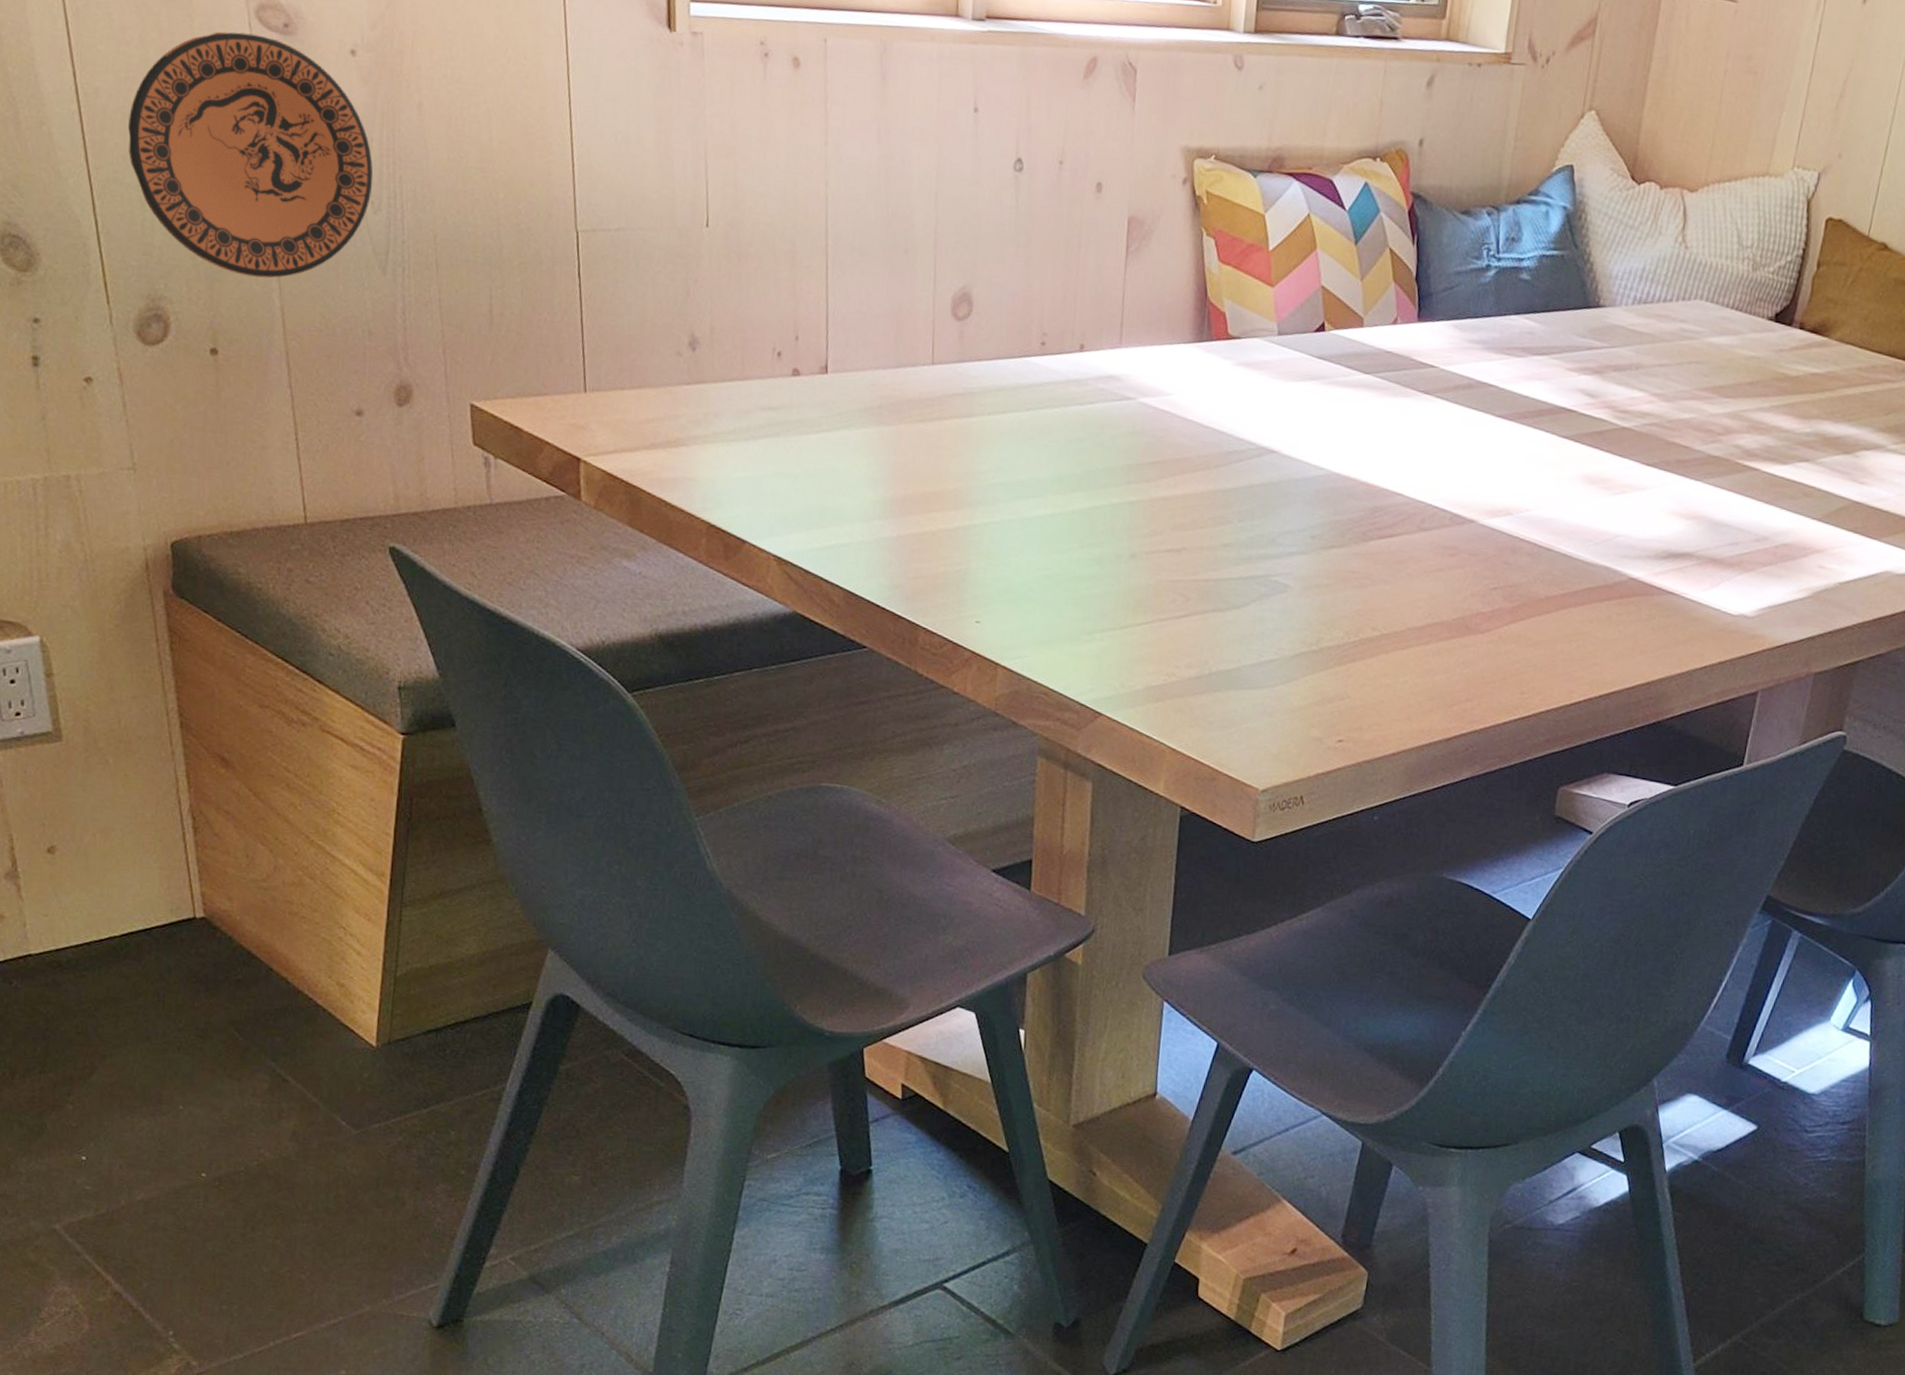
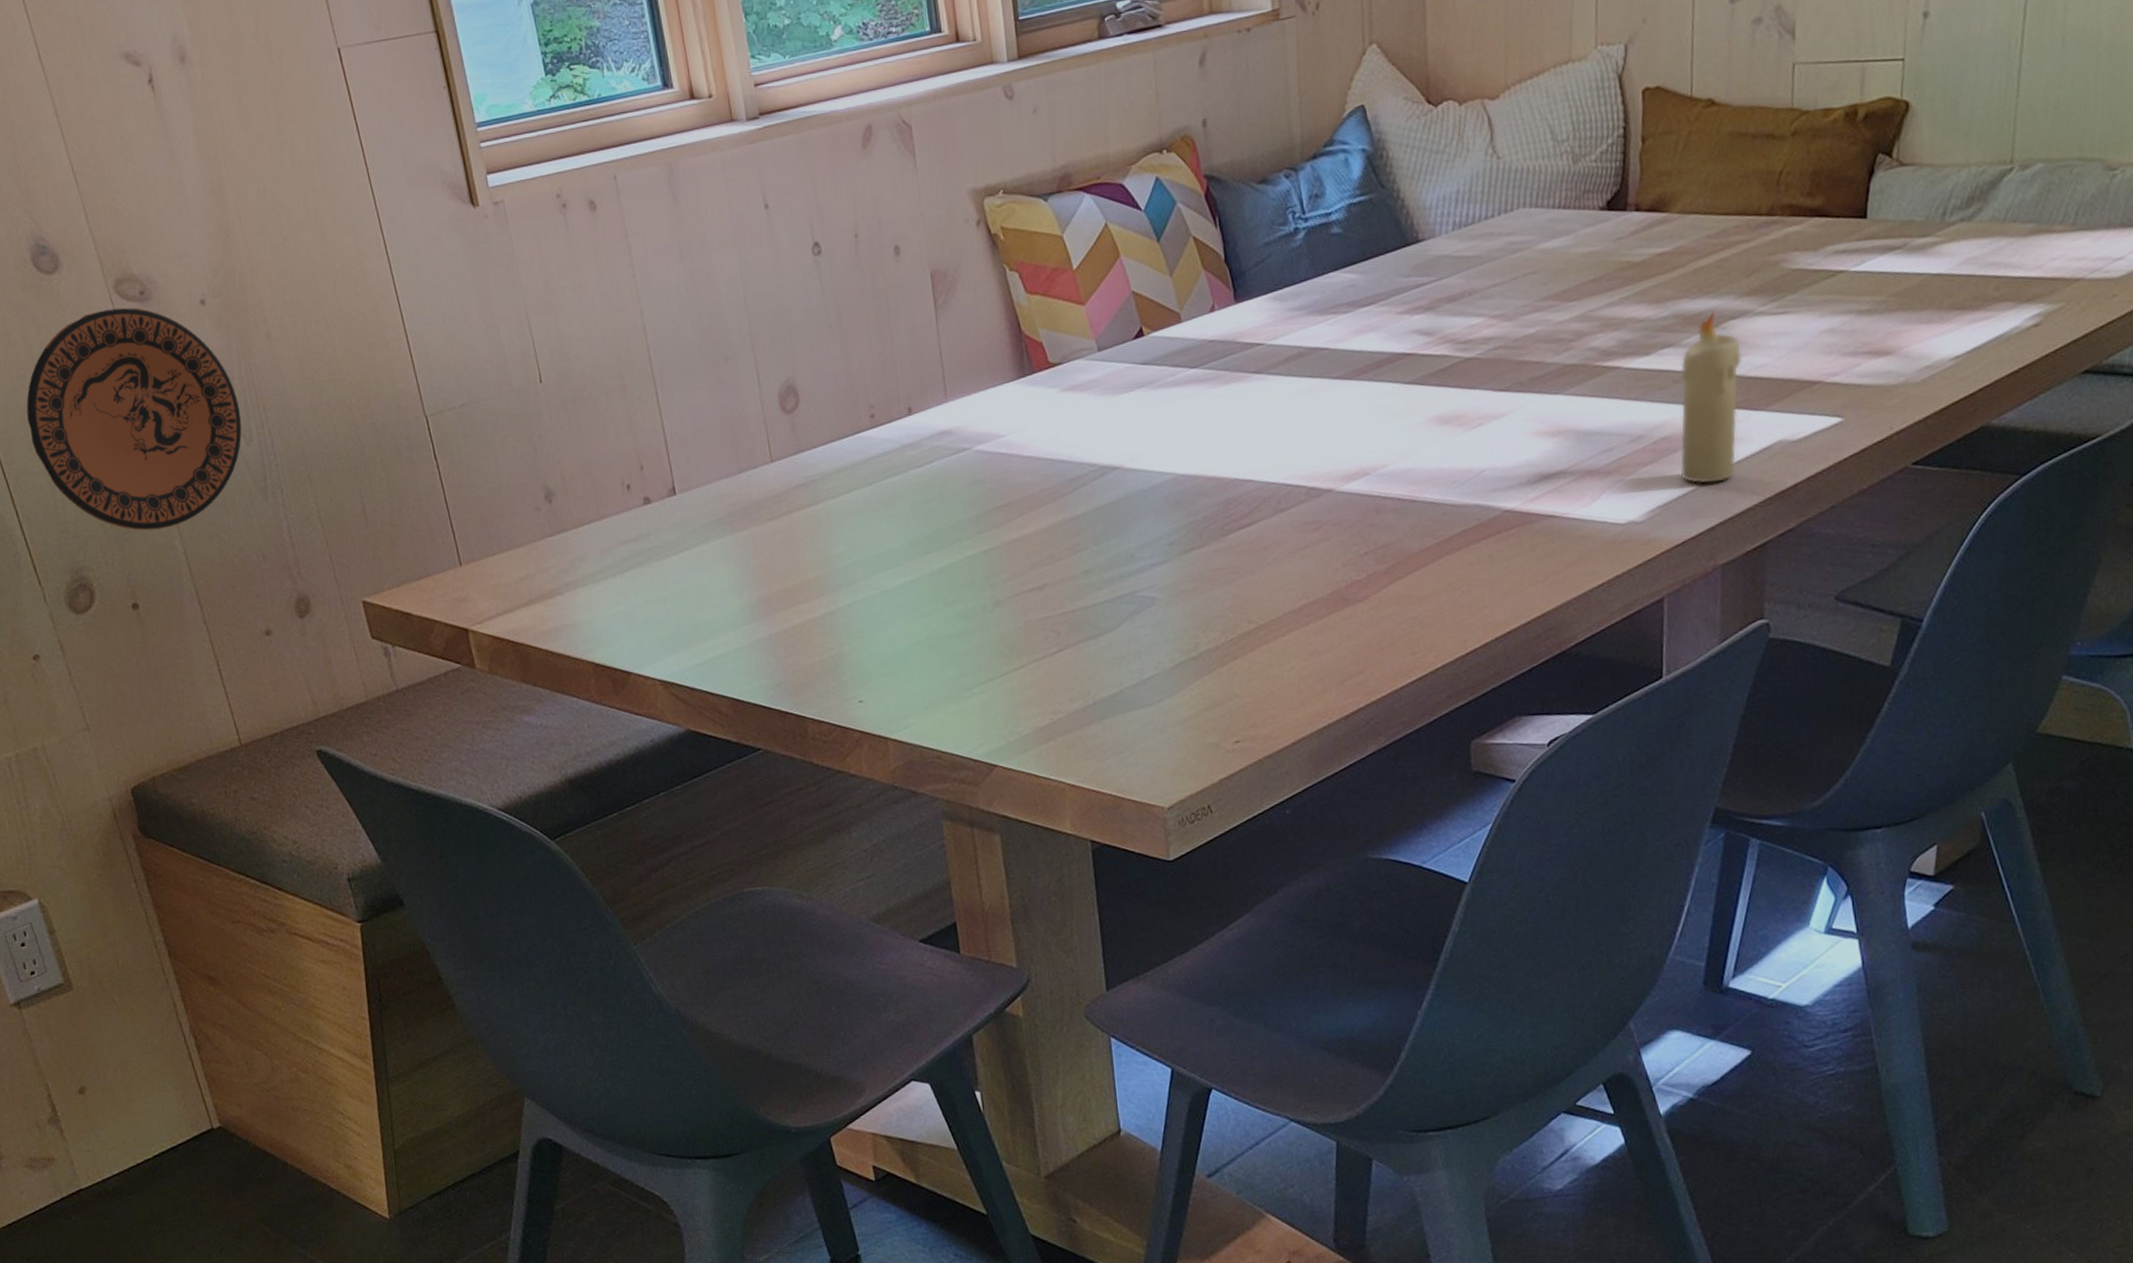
candle: none [1793,438,1869,597] -> present [1680,311,1741,484]

